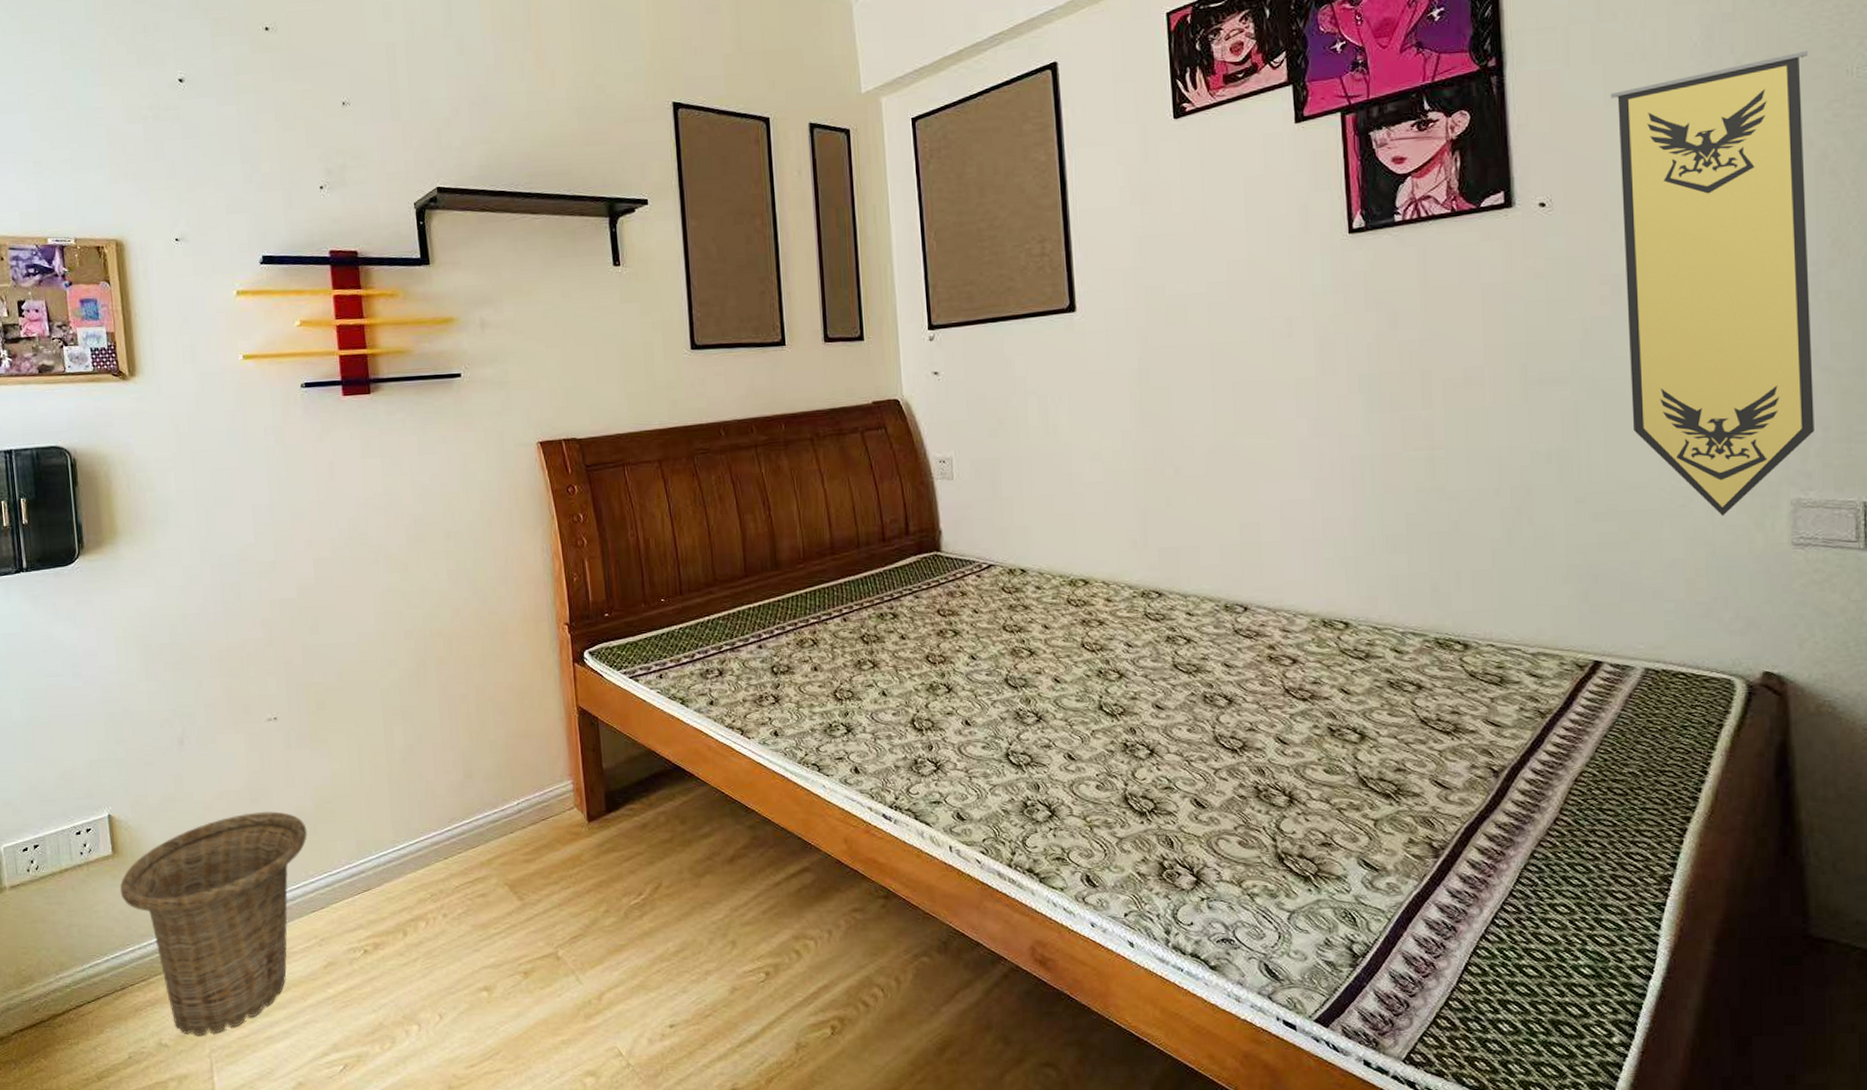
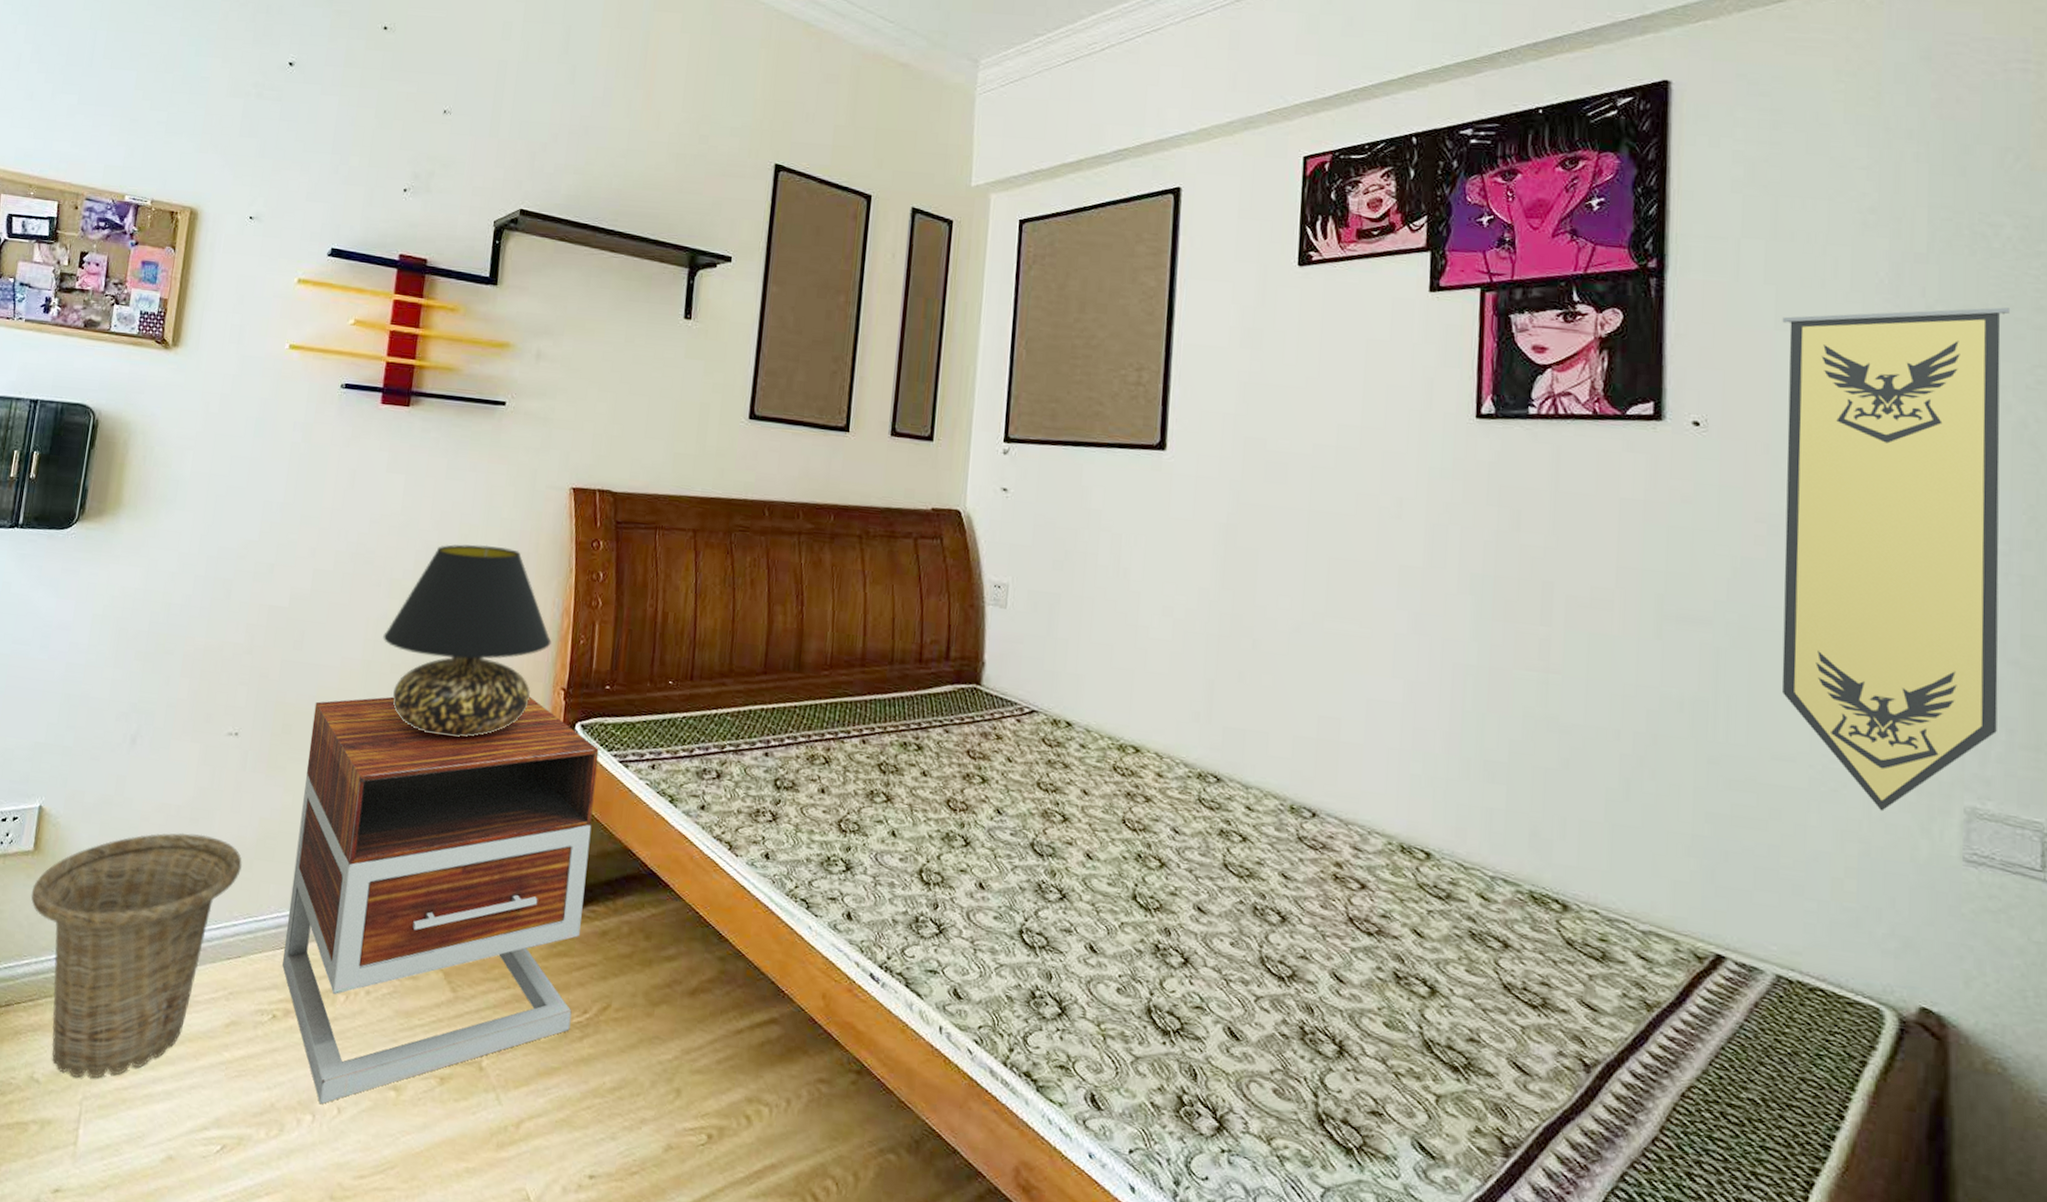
nightstand: none [342,635,630,1015] -> present [282,696,599,1105]
table lamp: none [391,507,548,686] -> present [383,544,552,737]

